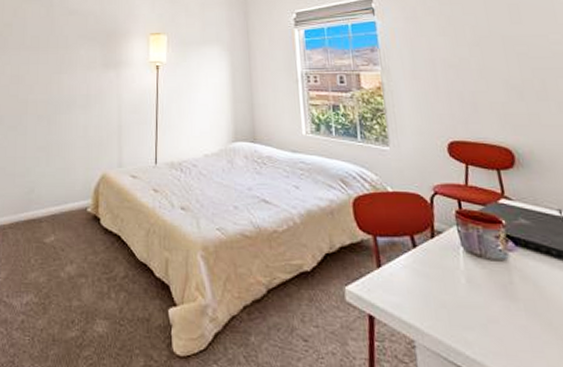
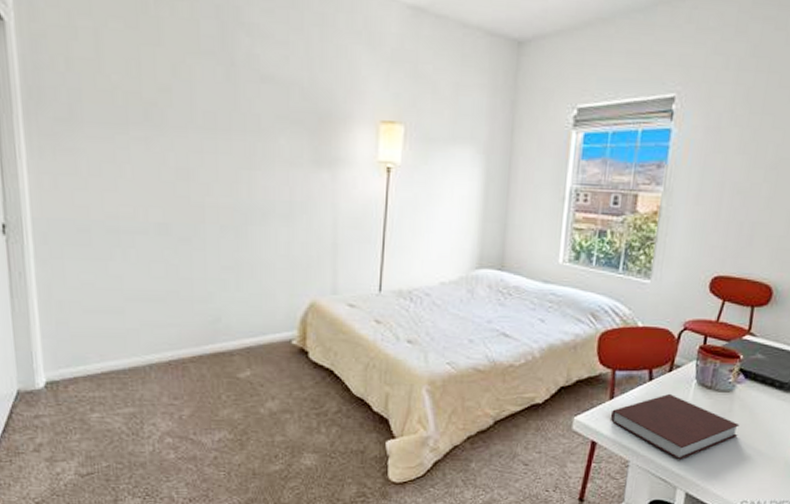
notebook: none [381,261,530,342] -> present [610,393,740,460]

